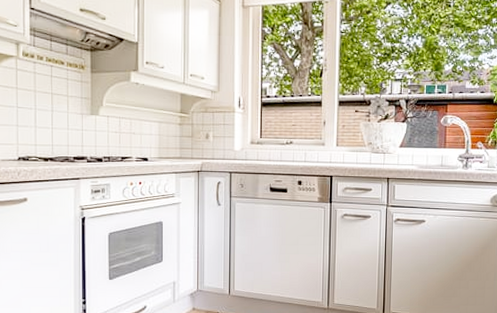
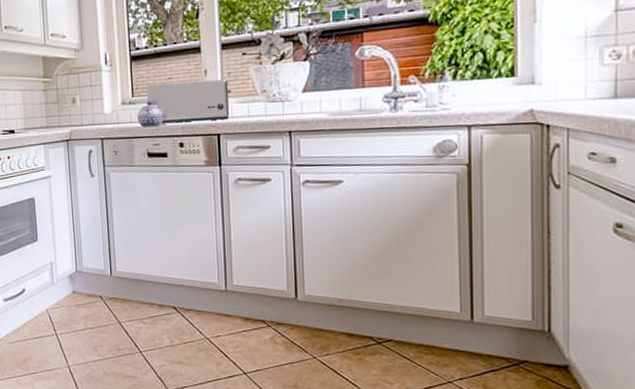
teapot: none [263,142,286,165] -> present [137,100,163,127]
toaster: none [273,128,344,165] -> present [146,79,232,124]

